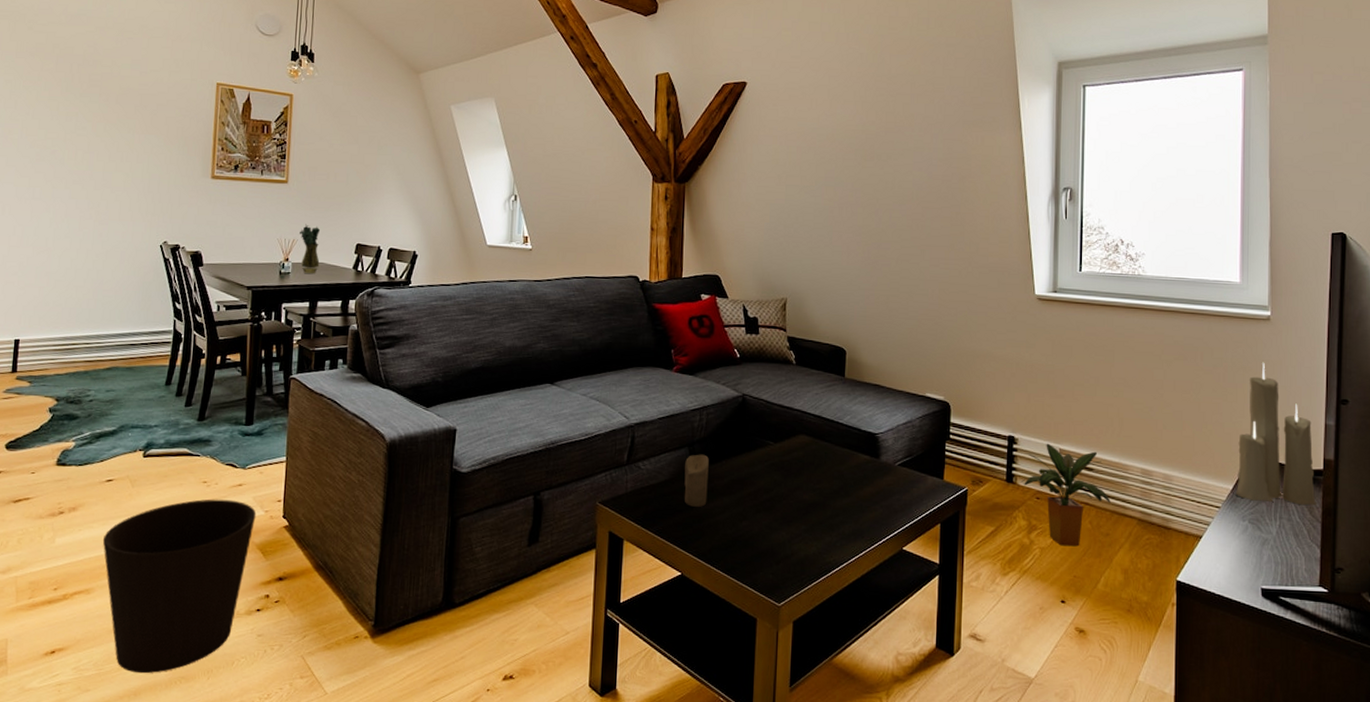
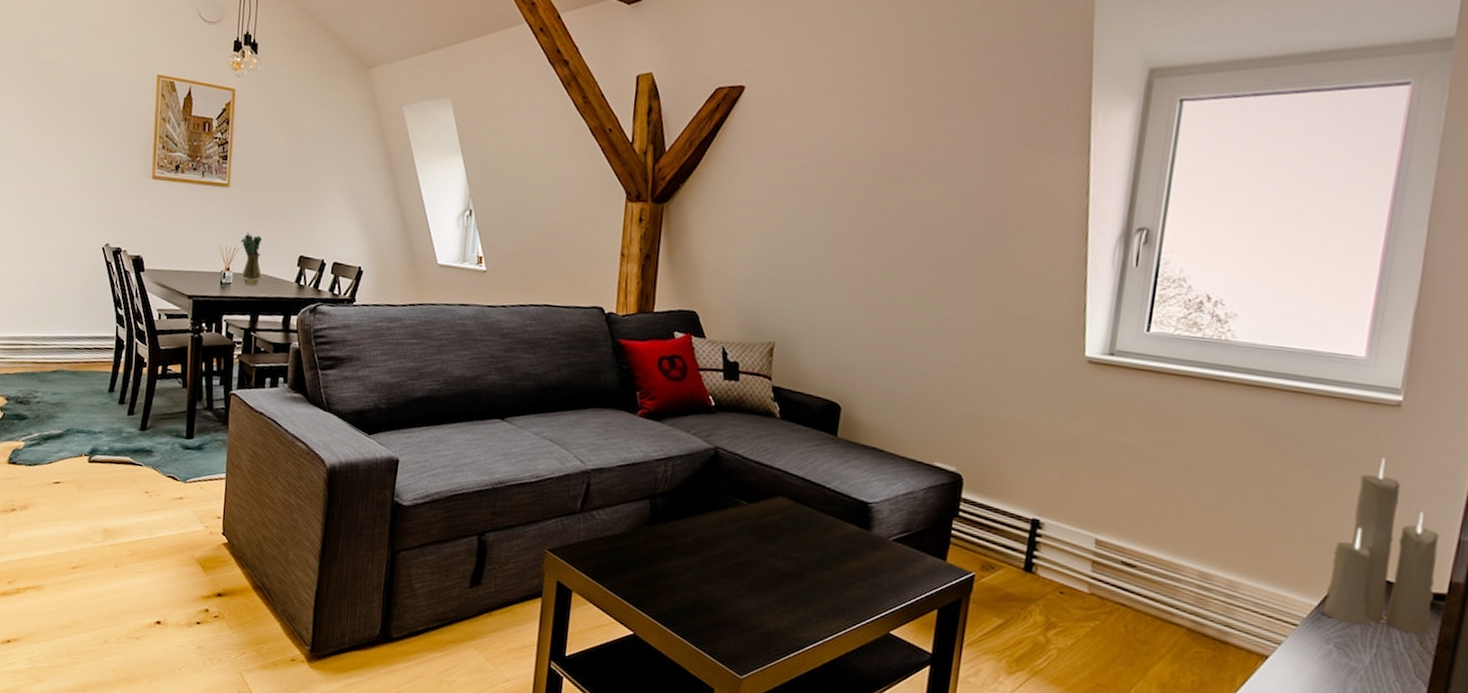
basket: present [102,499,257,673] -> none [51,509,197,672]
candle: present [684,454,709,507] -> none [642,508,672,565]
potted plant: present [1021,443,1111,547] -> none [1043,531,1154,652]

